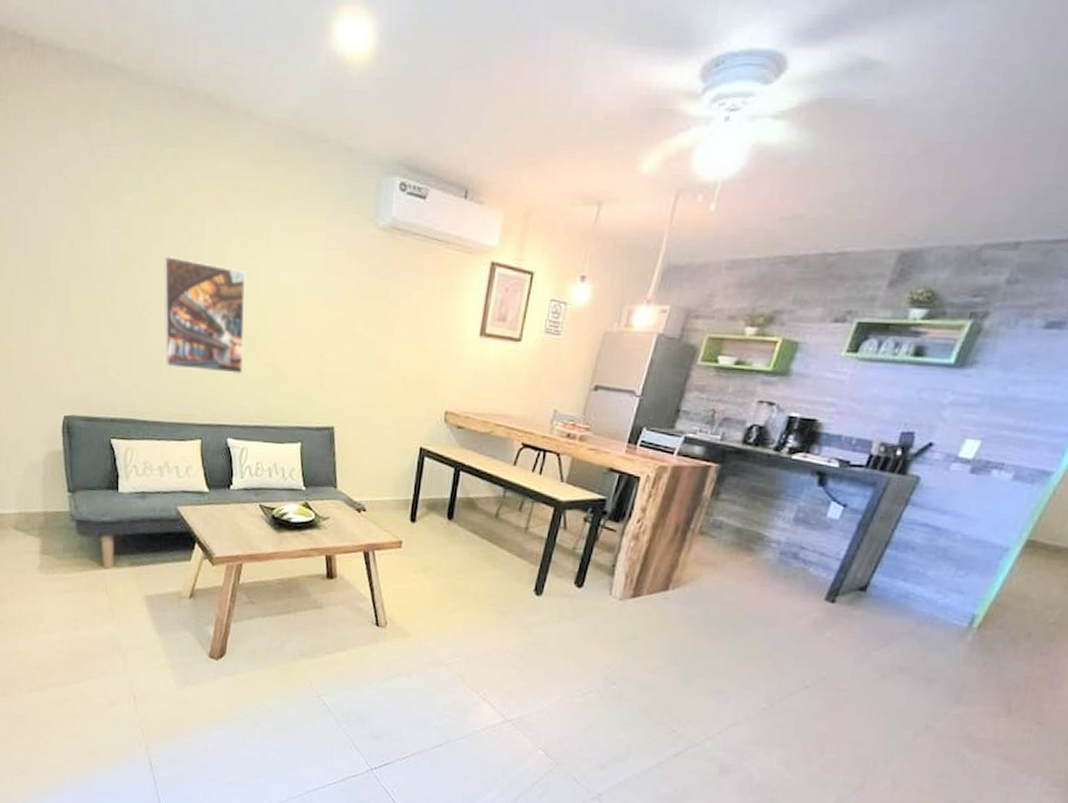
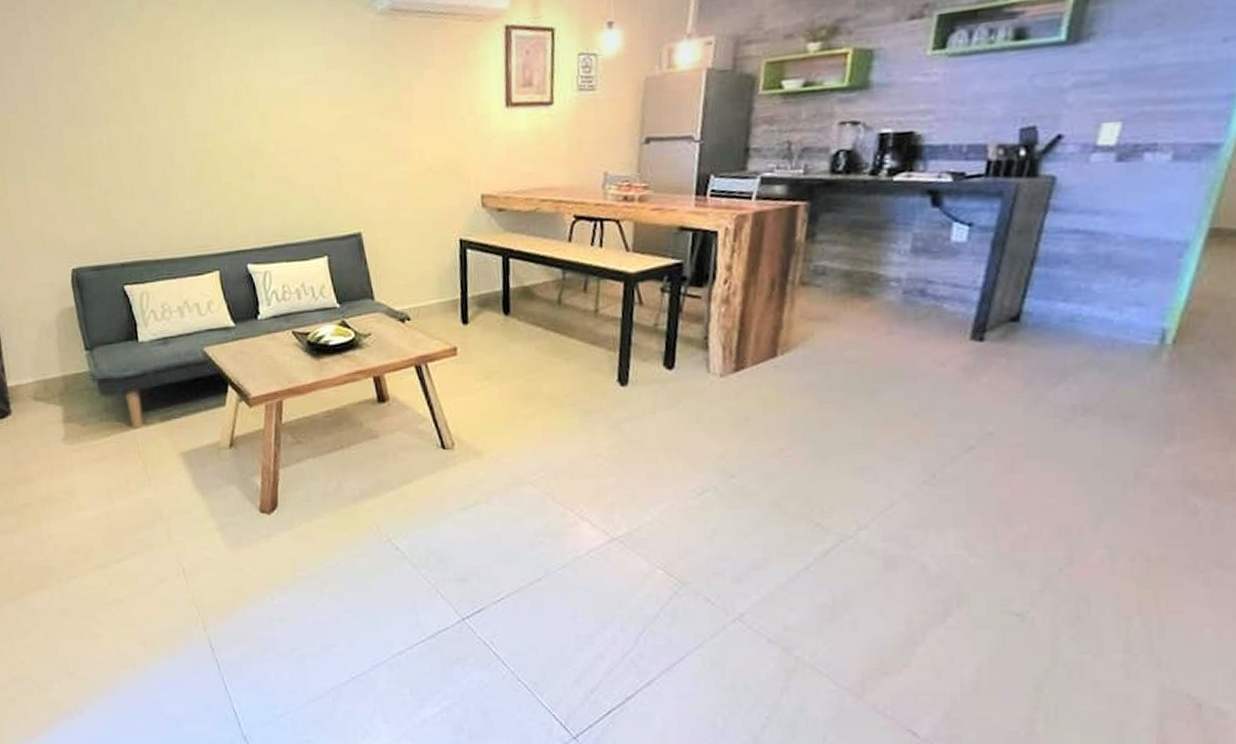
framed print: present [163,255,246,375] -> none [156,81,255,198]

